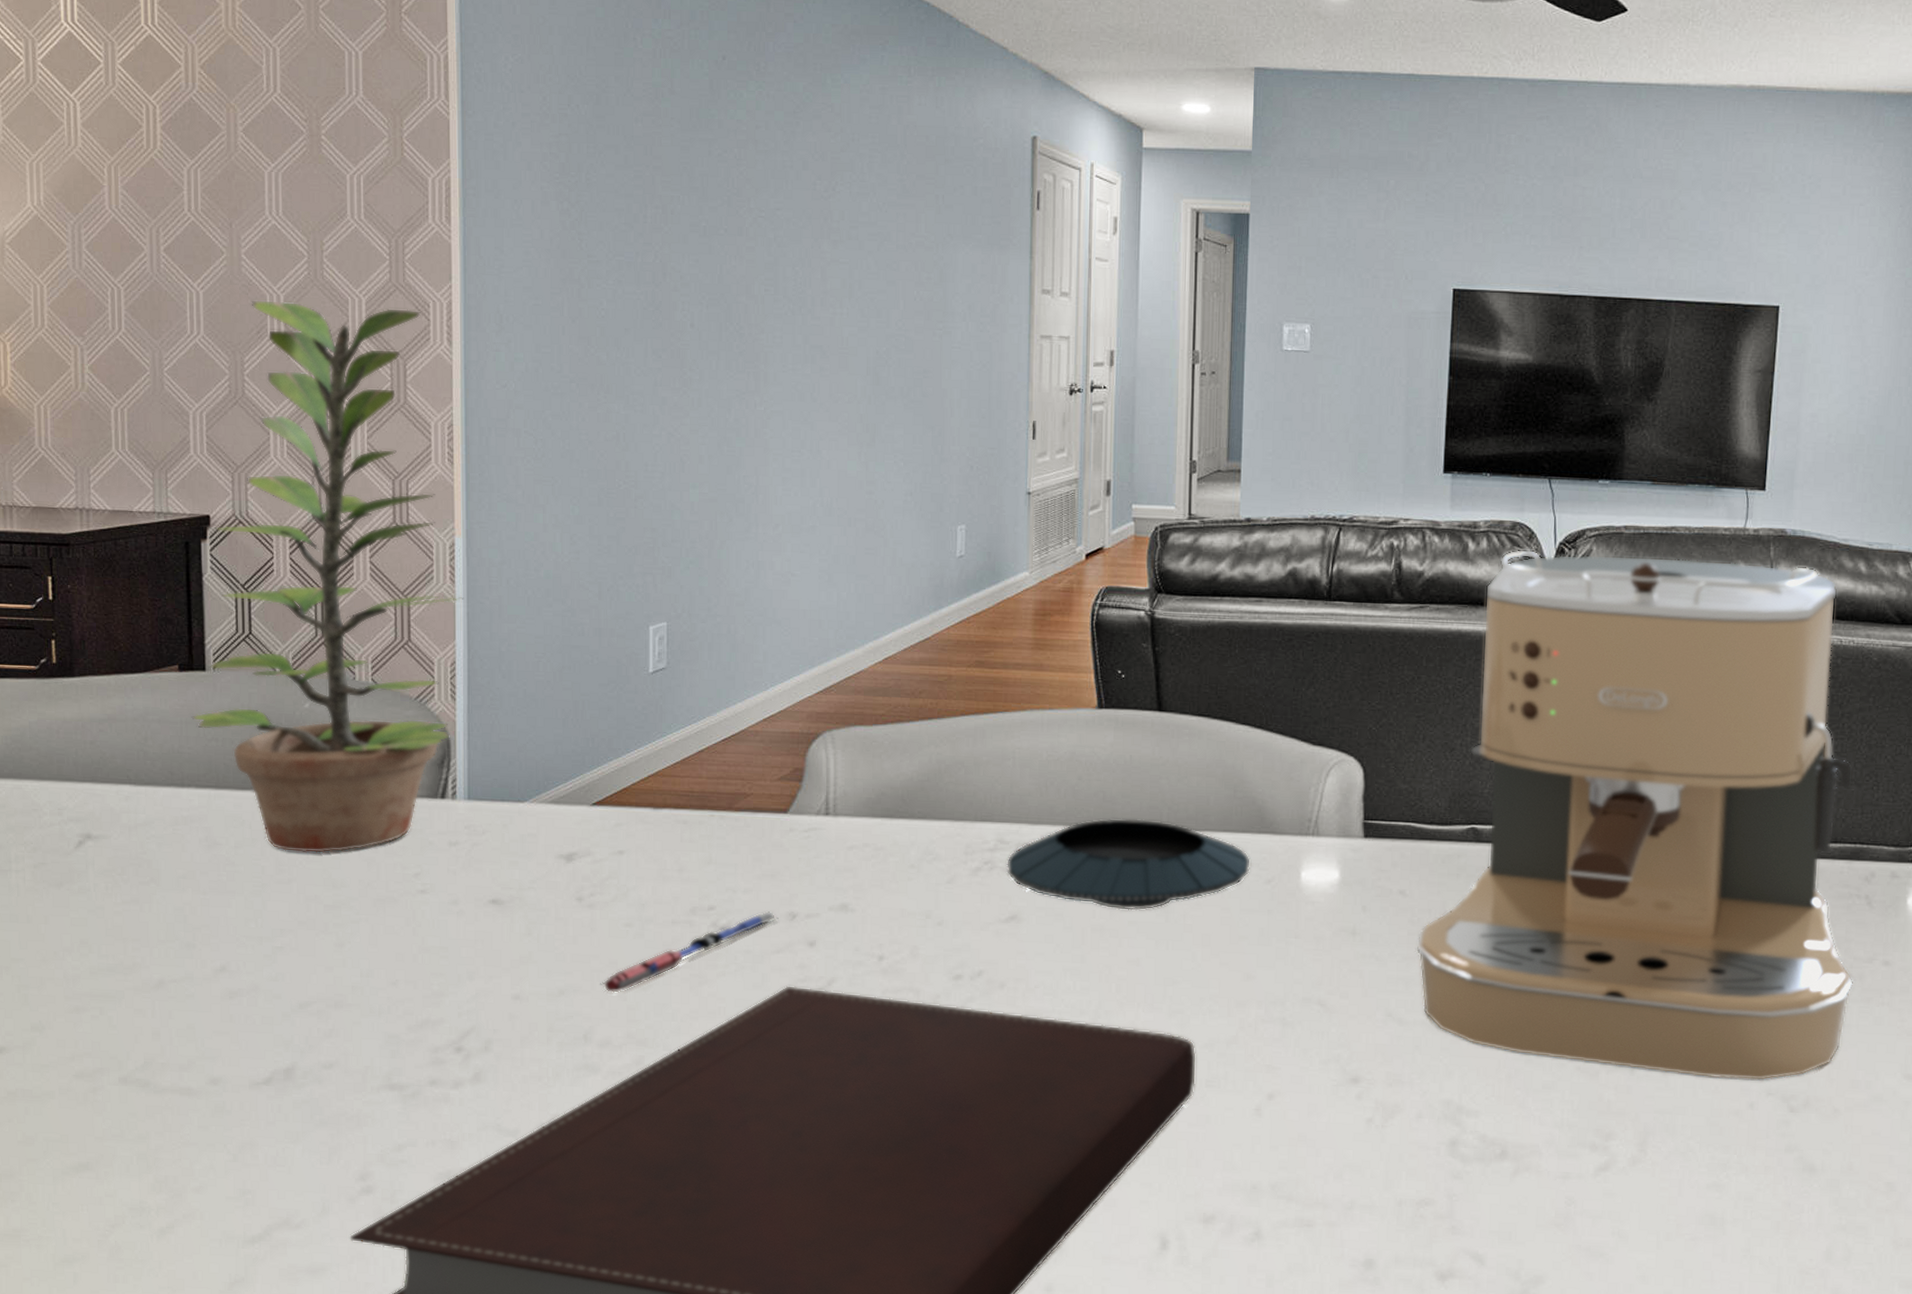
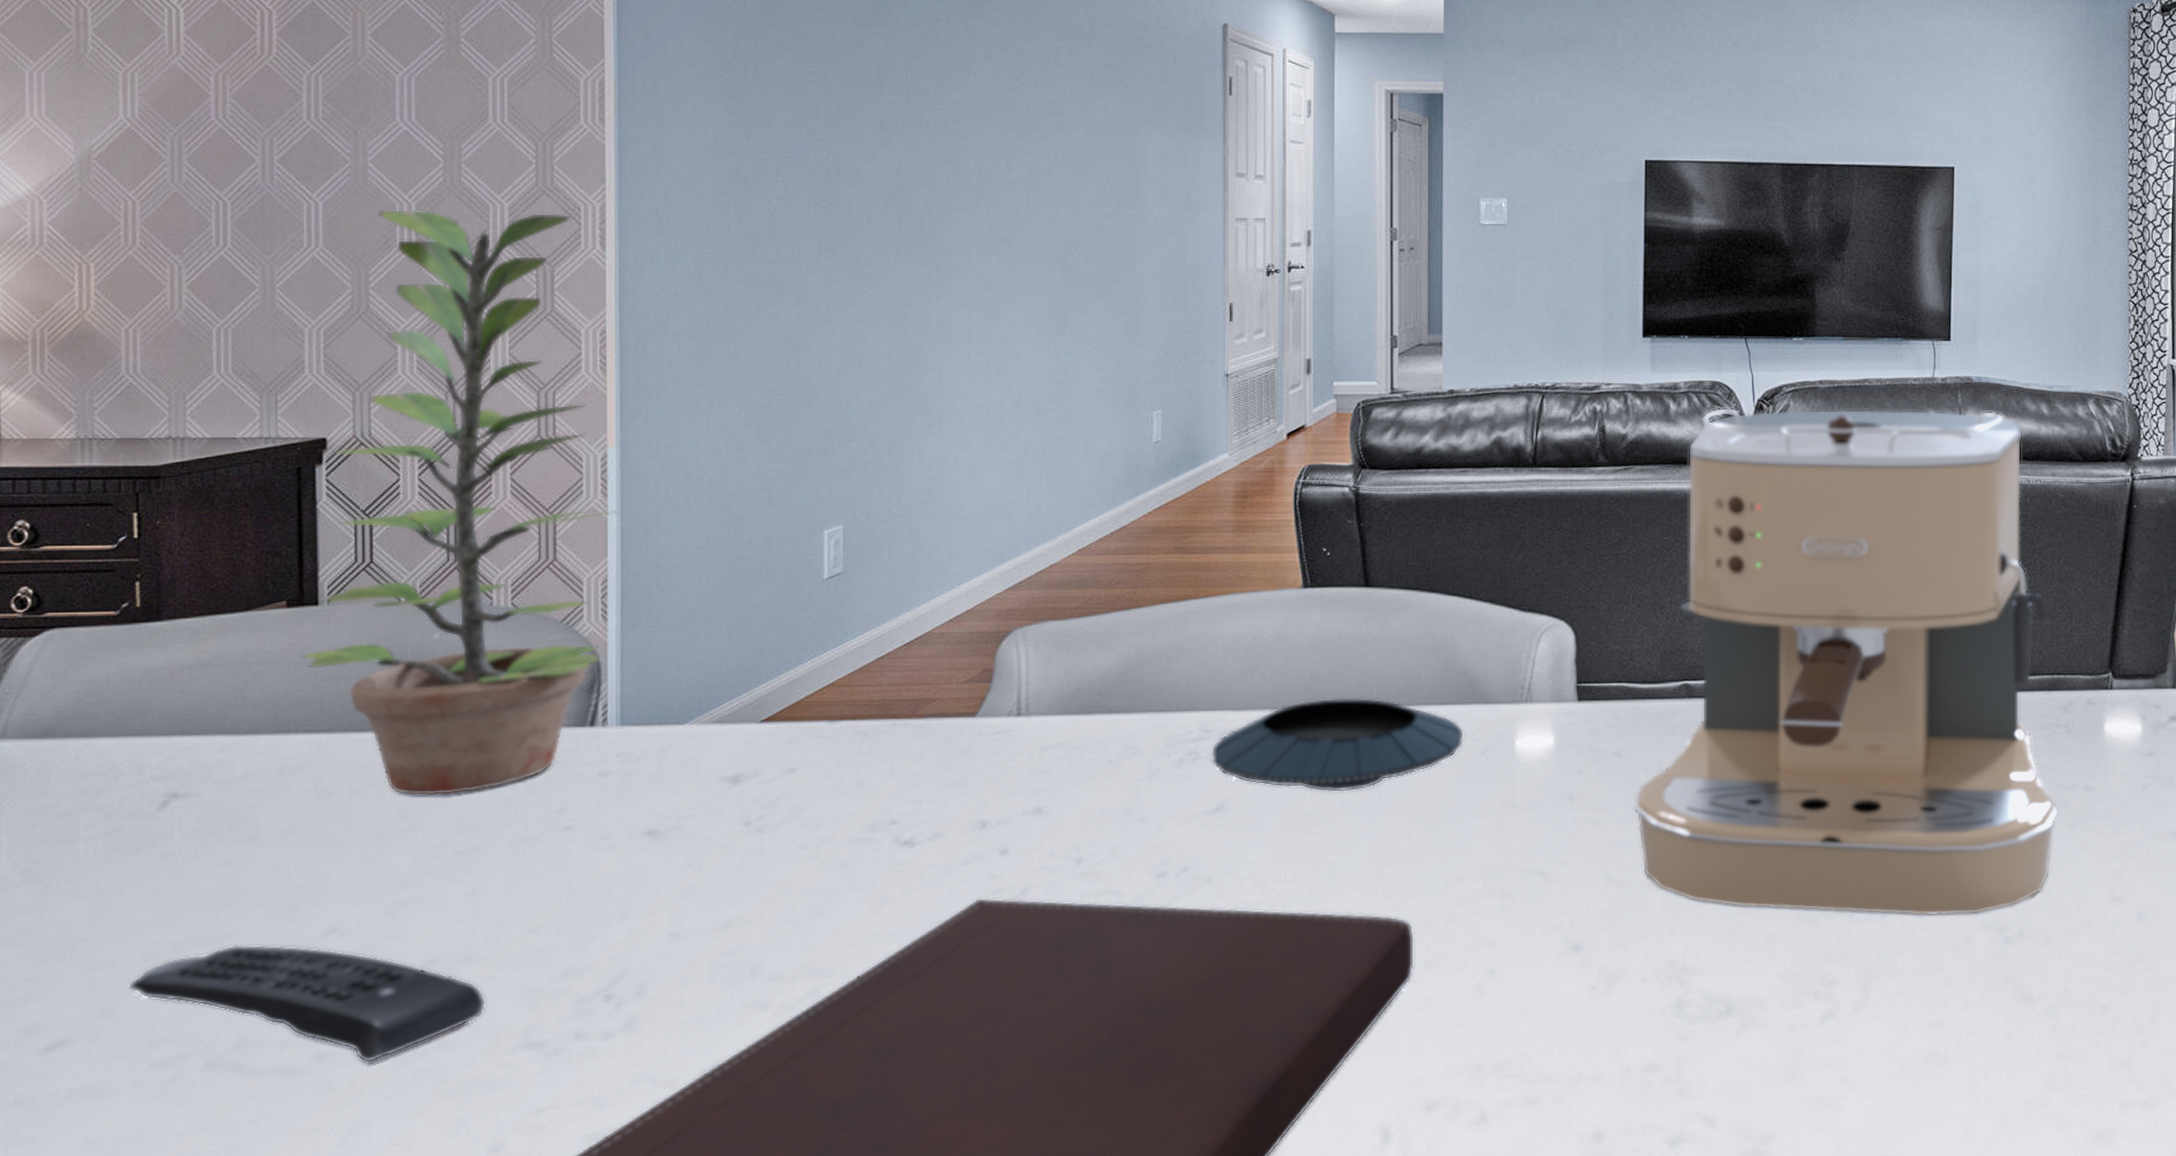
remote control: none [54,975,354,1091] -> present [129,944,486,1063]
pen: present [600,910,779,993] -> none [770,820,968,921]

